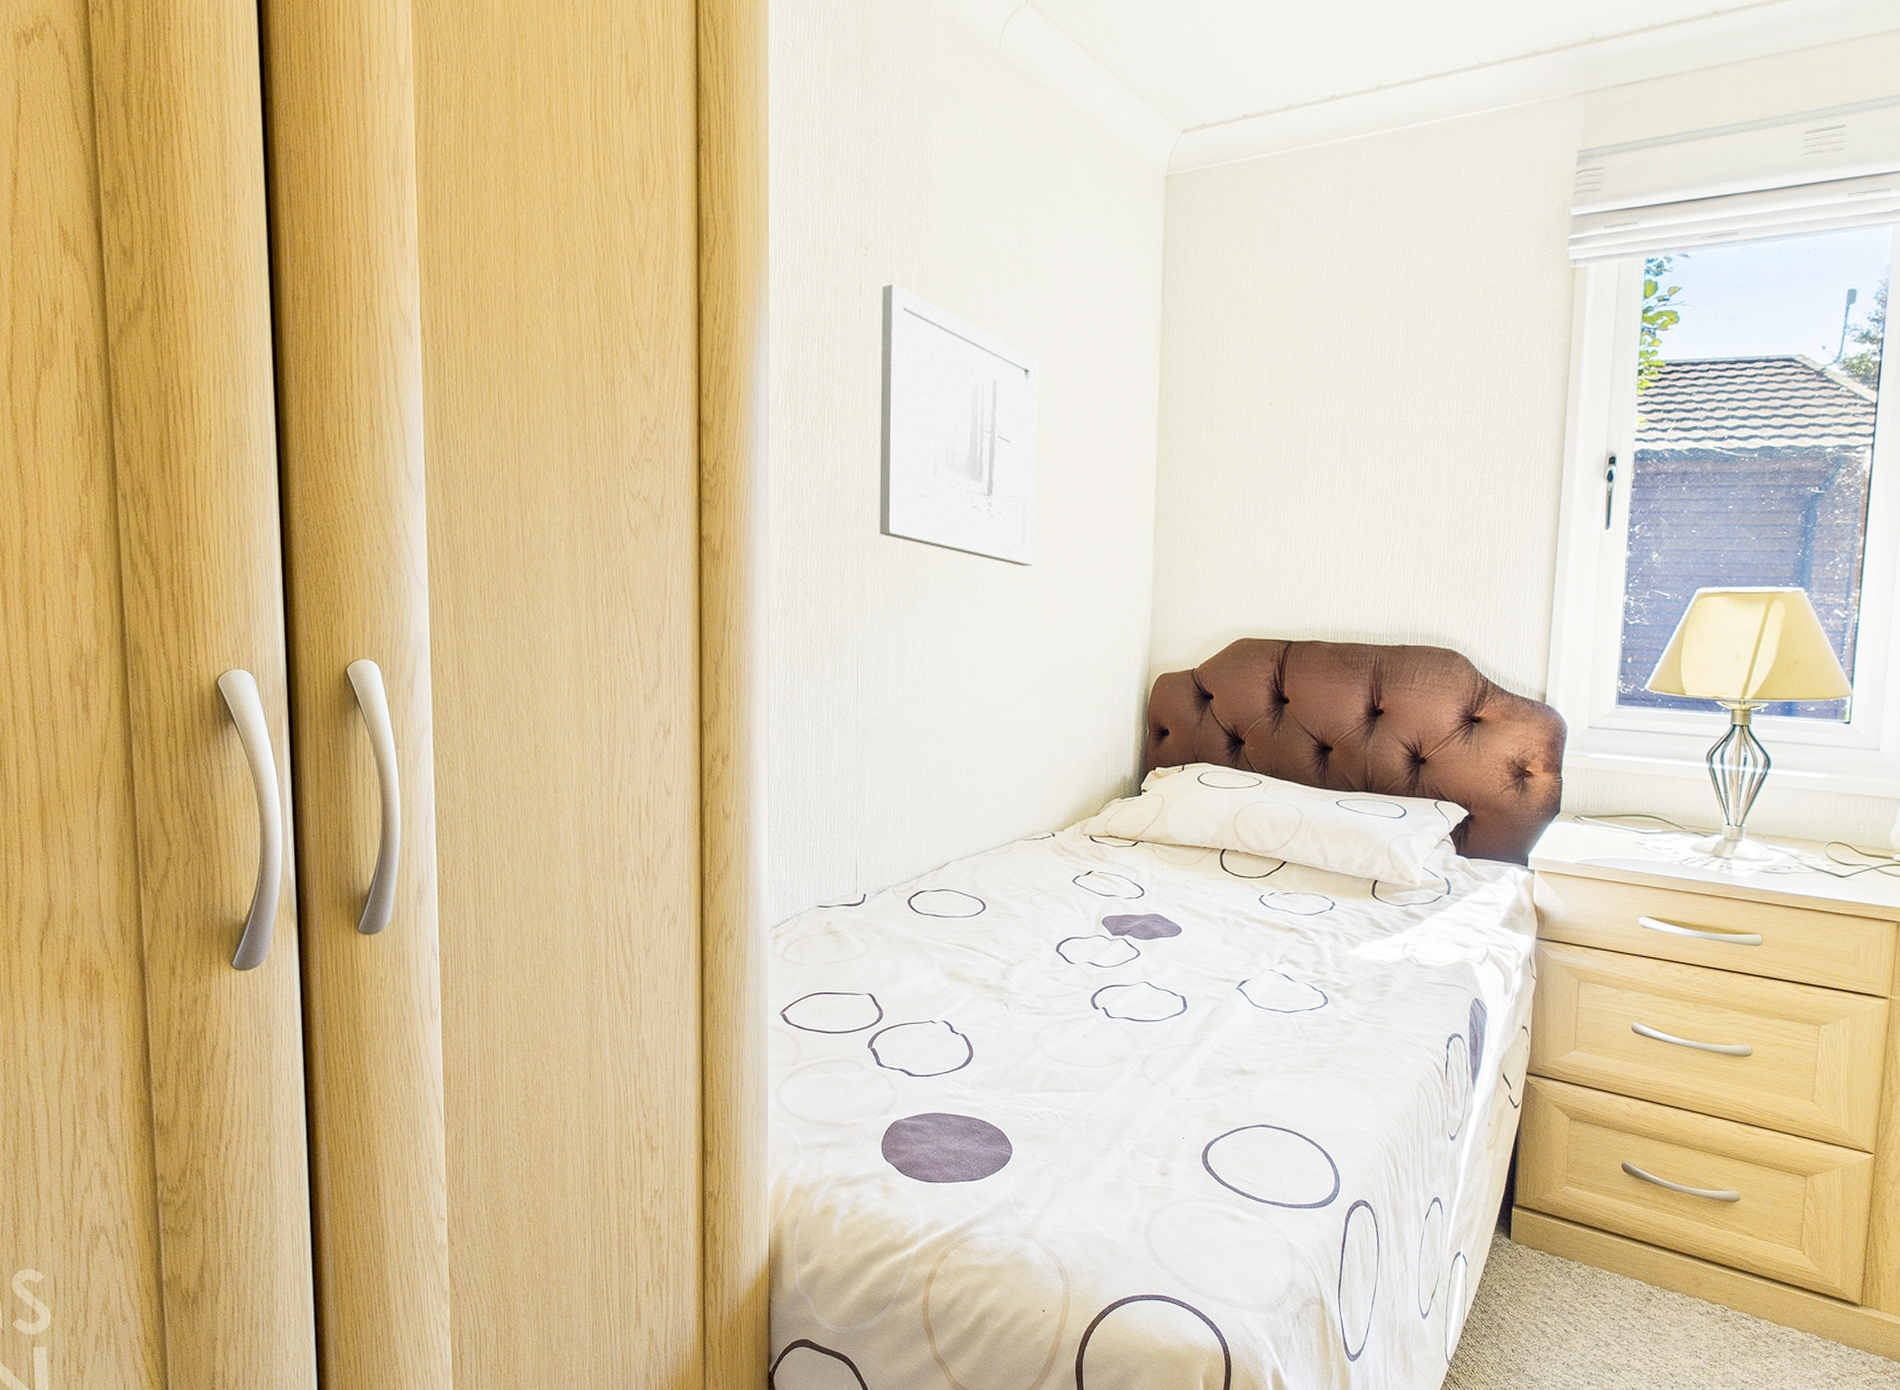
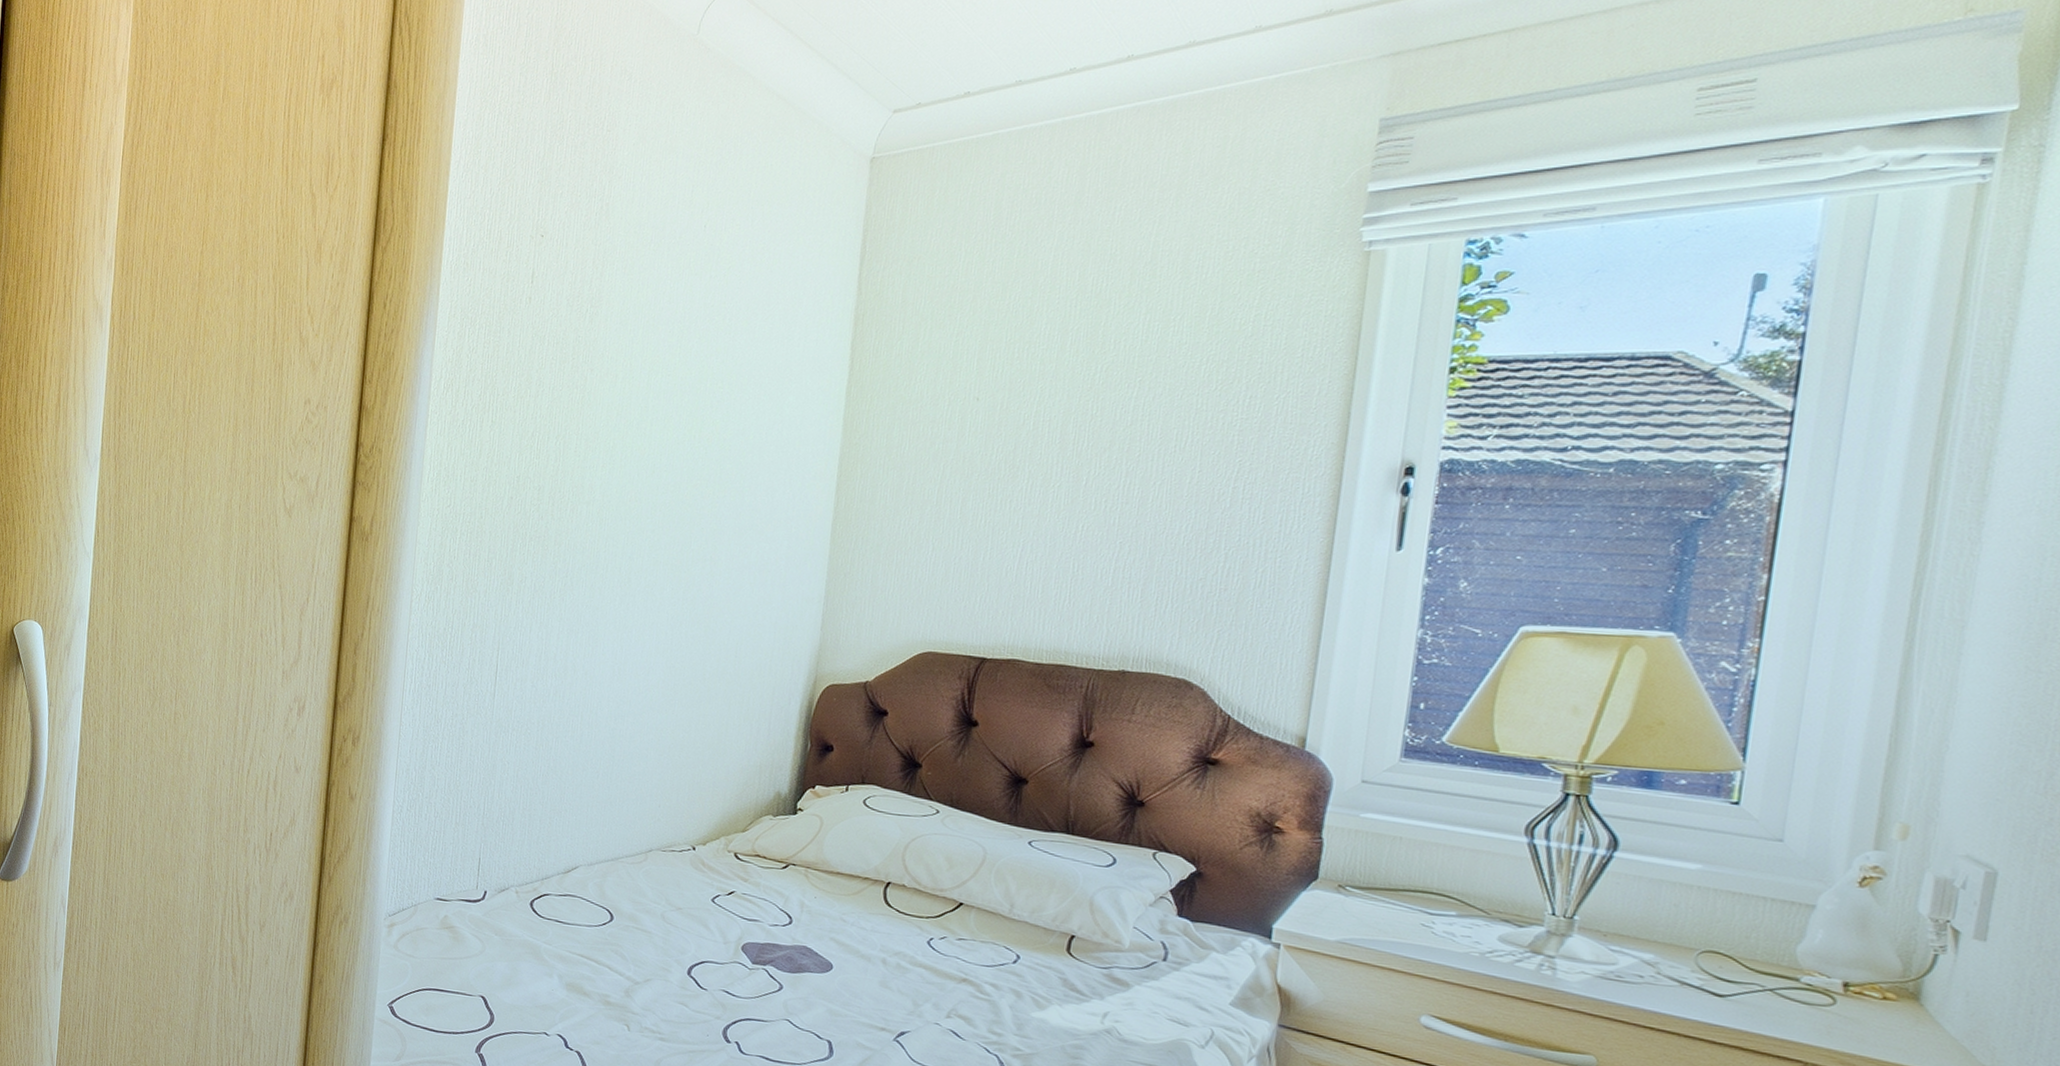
wall art: present [879,284,1038,566] -> none [531,272,715,562]

